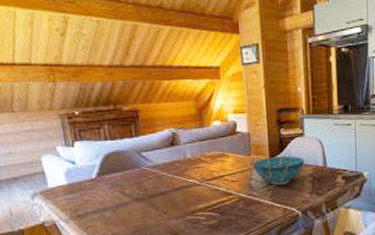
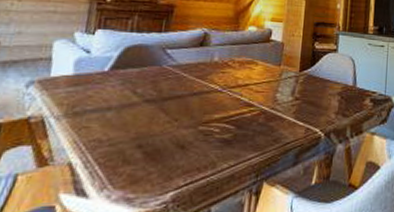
decorative bowl: present [252,156,305,185] -> none [281,70,335,101]

